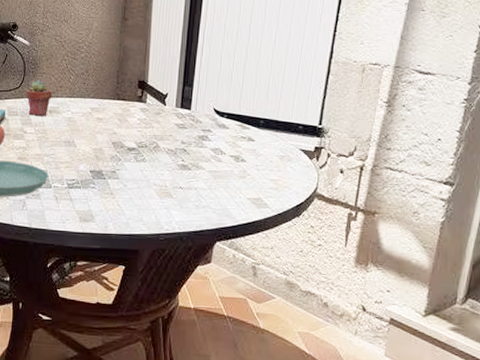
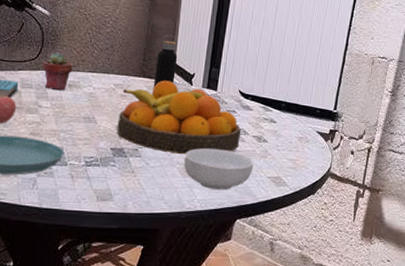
fruit bowl: none [95,102,218,176] -> present [117,80,241,155]
water bottle: none [127,55,150,110] -> present [153,34,178,88]
cereal bowl: none [161,169,232,212] -> present [184,148,254,190]

